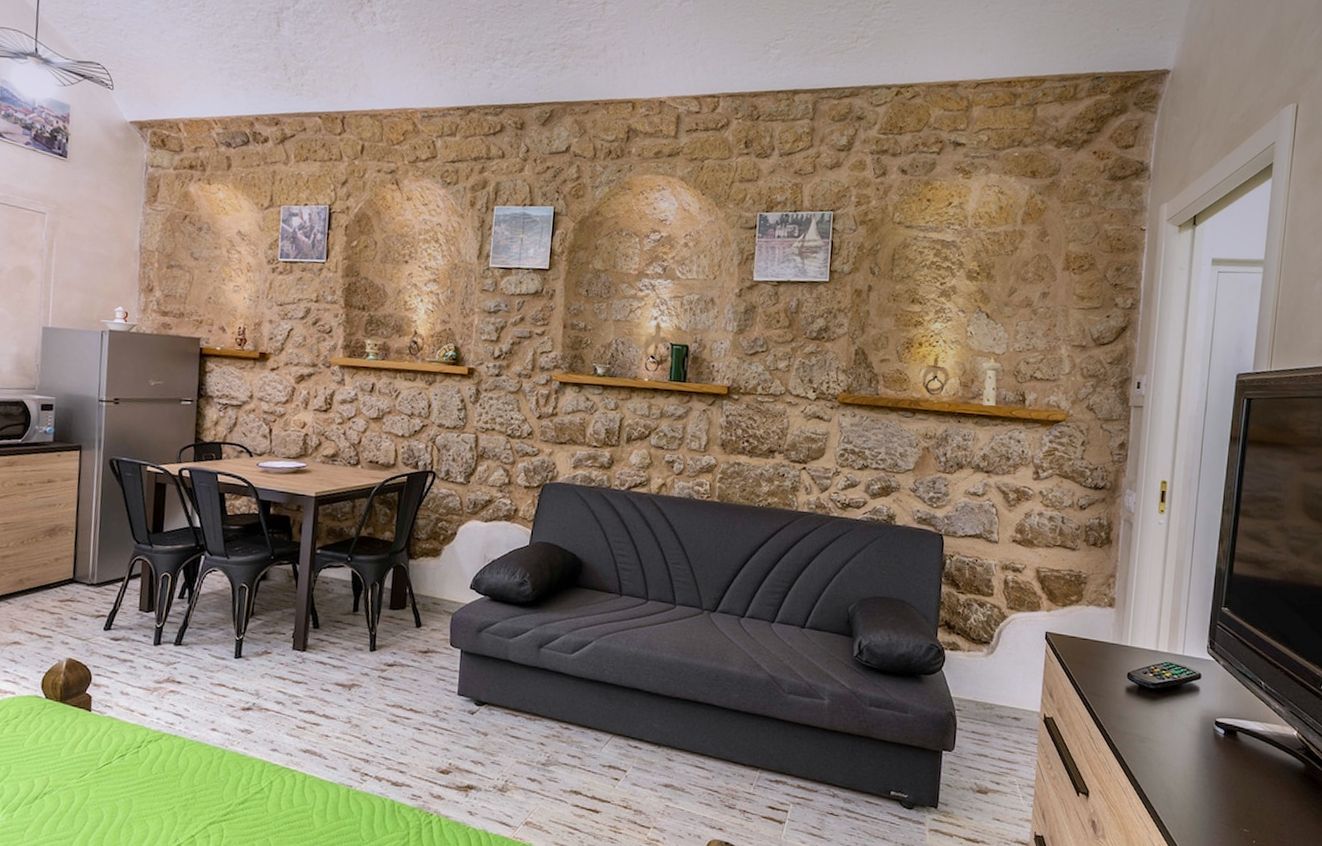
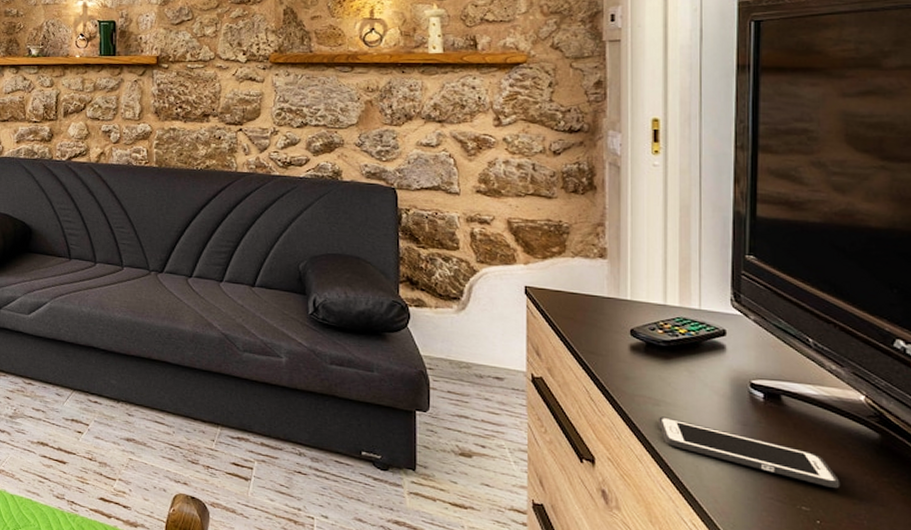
cell phone: none [1141,752,1273,812] -> present [657,416,841,488]

